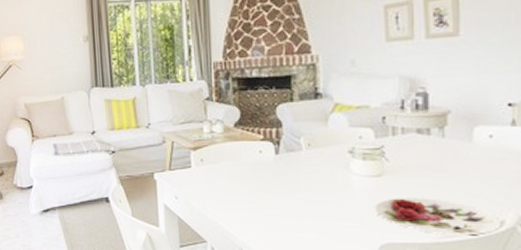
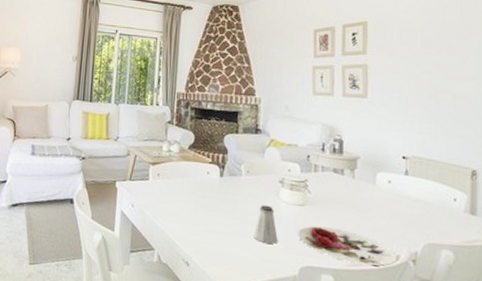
saltshaker: none [321,180,351,222] -> present [254,205,278,244]

